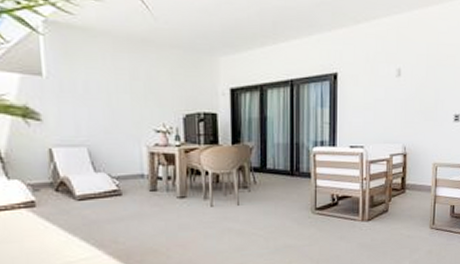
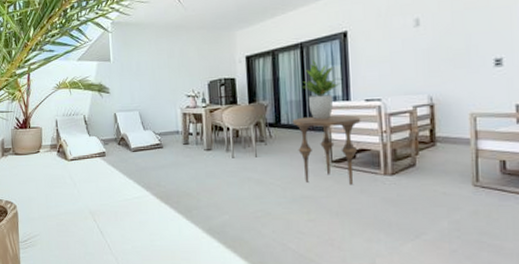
side table: none [278,161,345,233] -> present [292,115,361,185]
potted plant: none [290,100,328,165] -> present [301,60,340,120]

